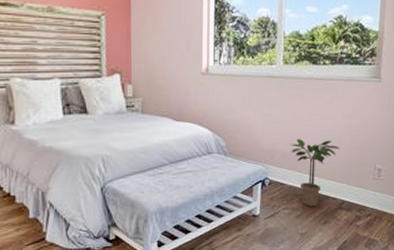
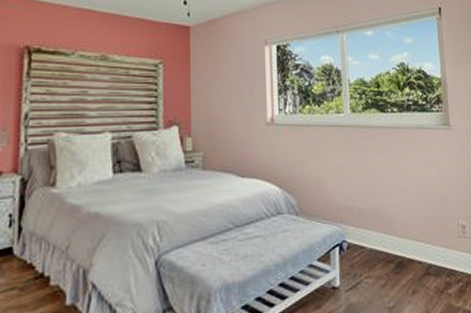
potted plant: present [290,138,339,206] -> none [366,193,418,273]

